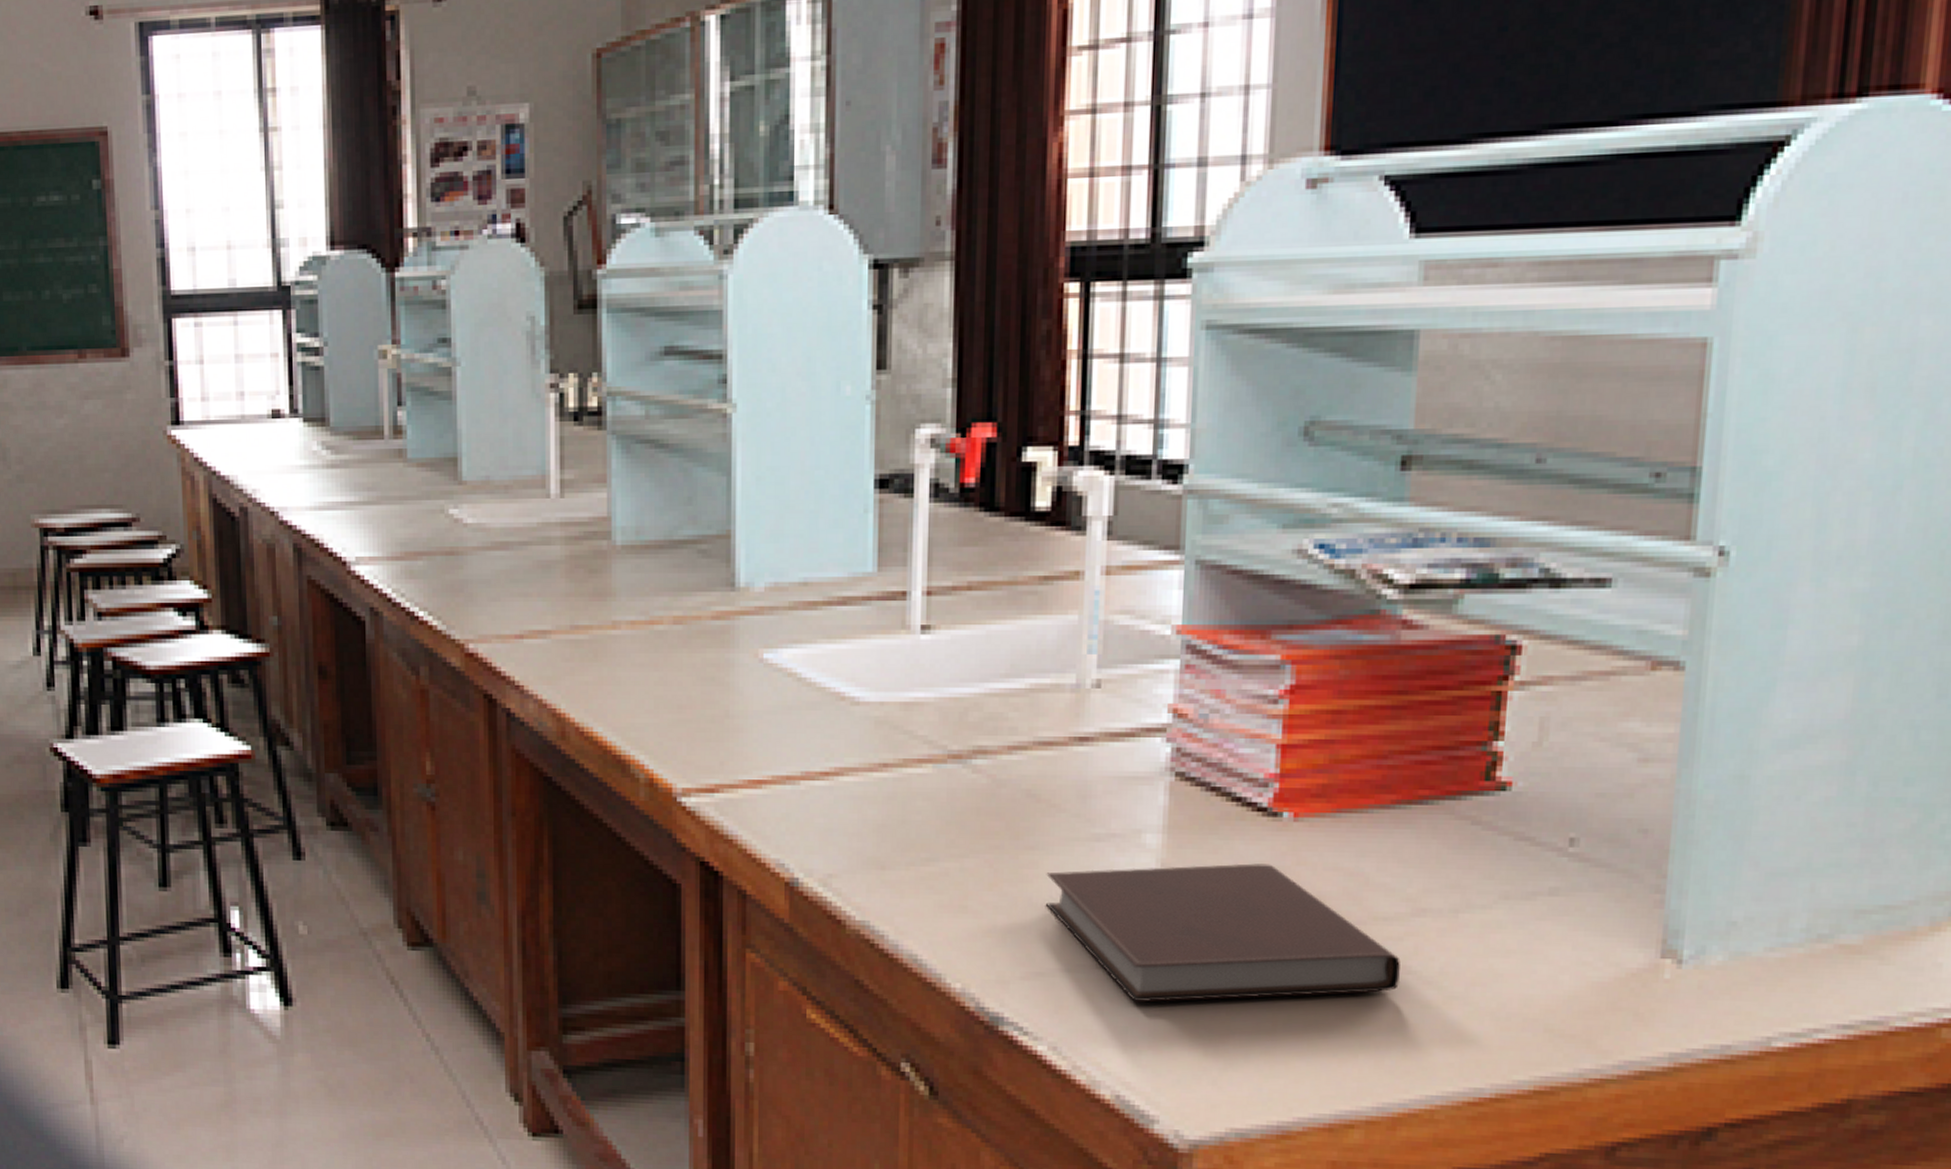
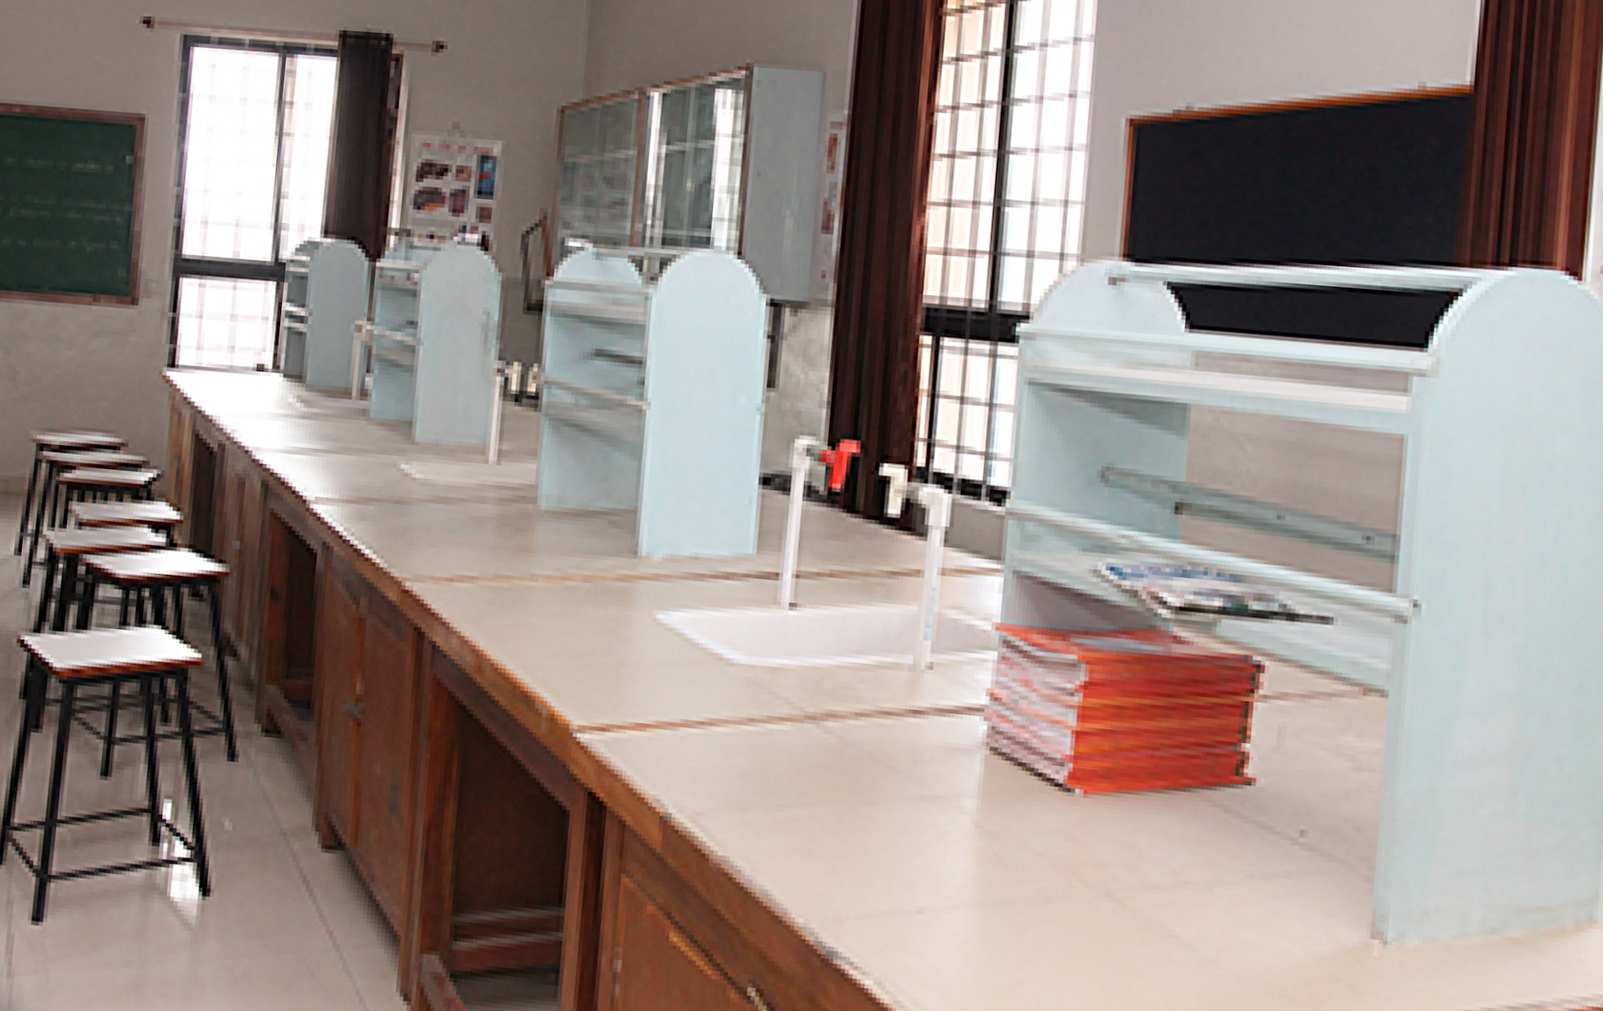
notebook: present [1046,863,1401,1002] -> none [879,825,1166,952]

